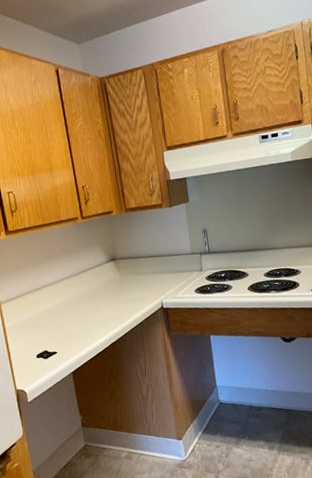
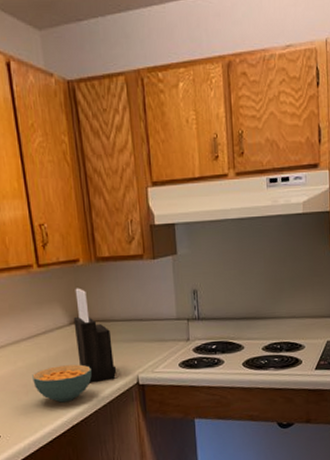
cereal bowl: none [80,293,126,325] -> present [32,364,92,403]
knife block: none [110,233,145,308] -> present [73,288,117,383]

